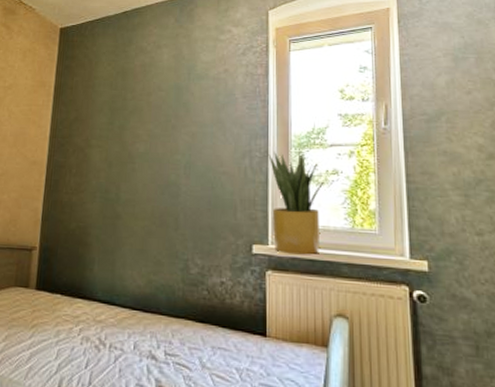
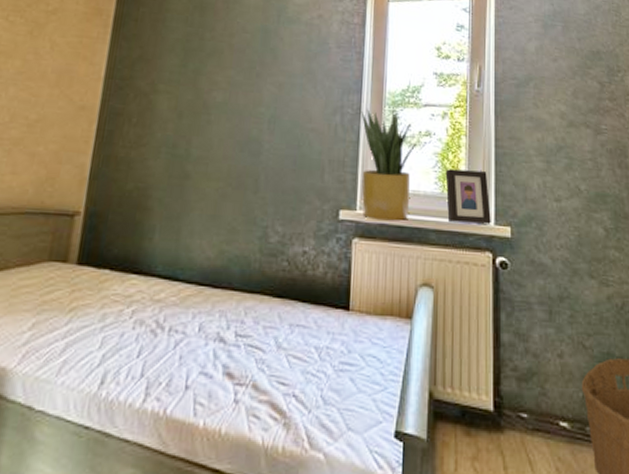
picture frame: none [355,205,406,258] -> present [445,169,491,224]

